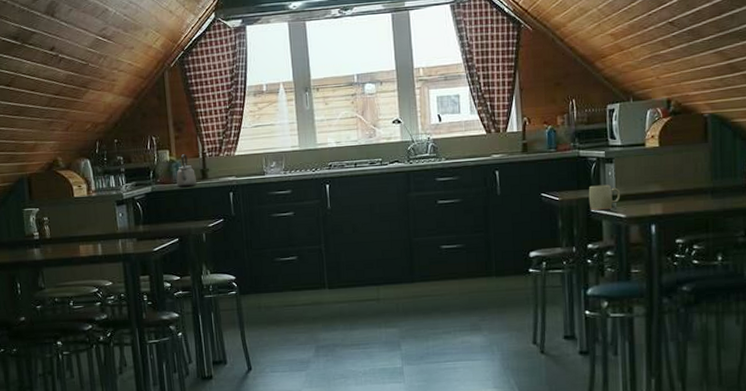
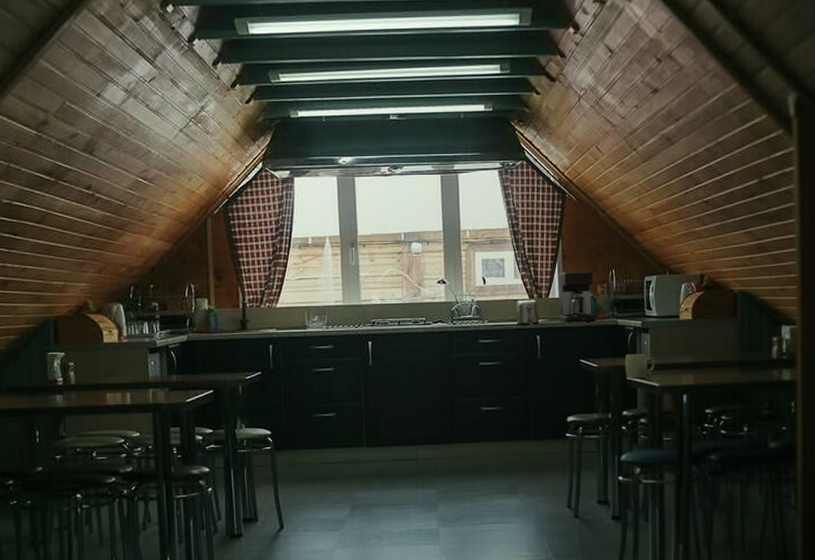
kettle: present [176,154,198,189] -> none [214,303,236,339]
toaster: none [473,134,498,162] -> present [516,299,540,326]
coffee maker: none [516,102,557,157] -> present [558,271,596,323]

